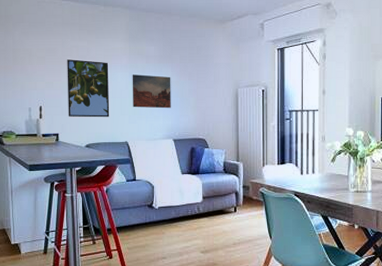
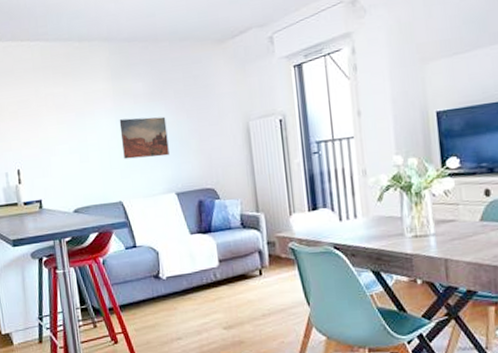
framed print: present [67,59,110,118] -> none [42,108,98,178]

